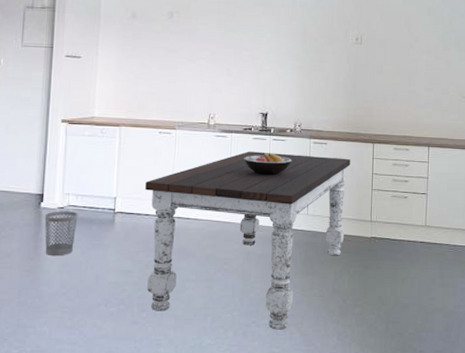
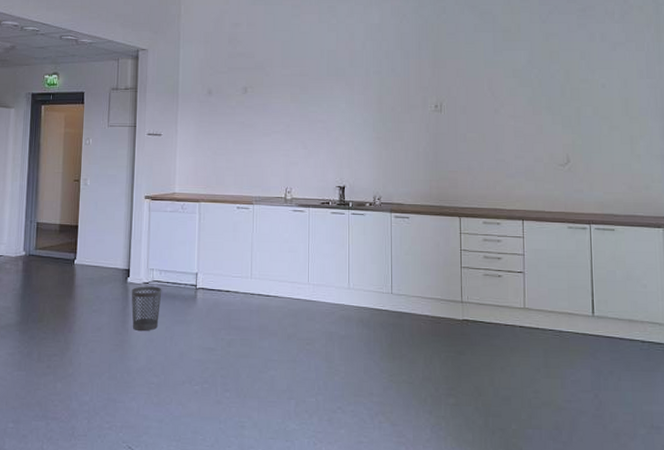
dining table: present [145,151,351,330] -> none [225,226,436,418]
fruit bowl: present [244,153,292,175] -> none [322,228,373,251]

